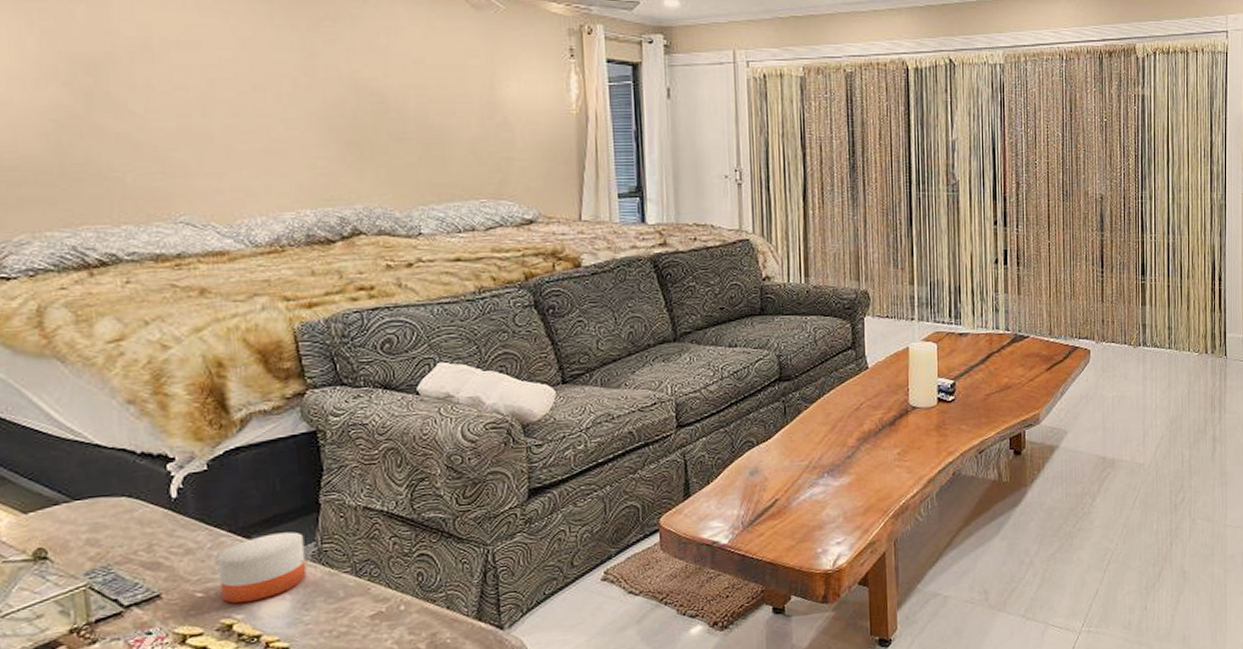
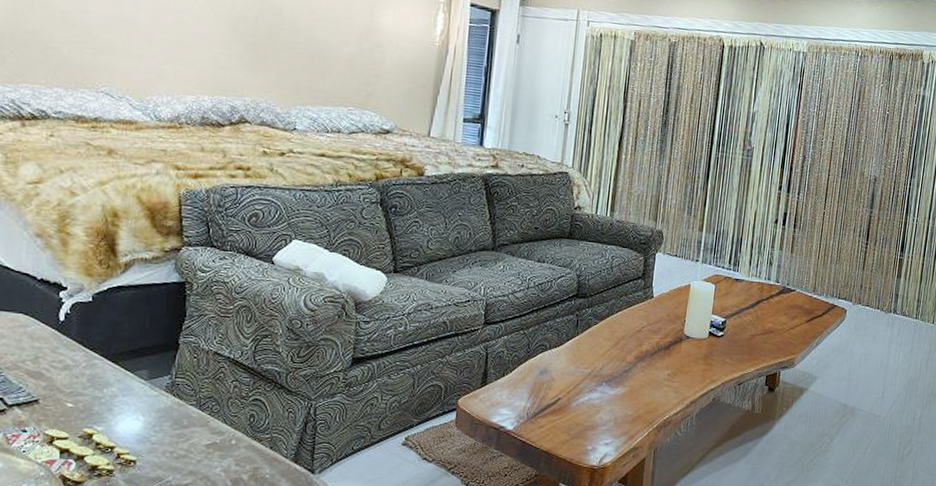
candle: present [217,532,307,604] -> none [87,362,162,418]

